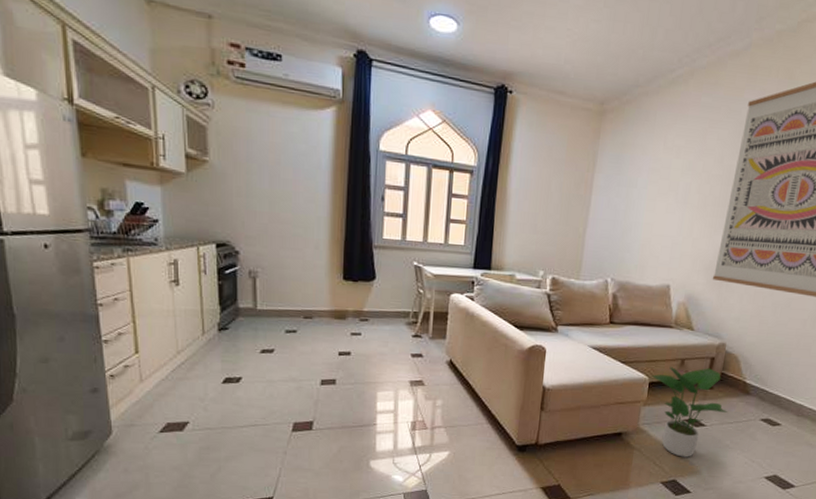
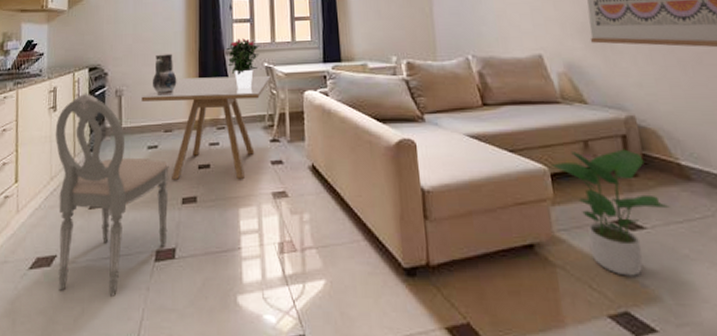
dining chair: none [179,270,308,458] -> present [55,93,169,296]
dining table: none [279,267,419,367] -> present [141,75,271,180]
ceramic jug: none [292,238,319,281] -> present [153,54,177,94]
potted flower: none [375,233,412,285] -> present [227,38,261,89]

